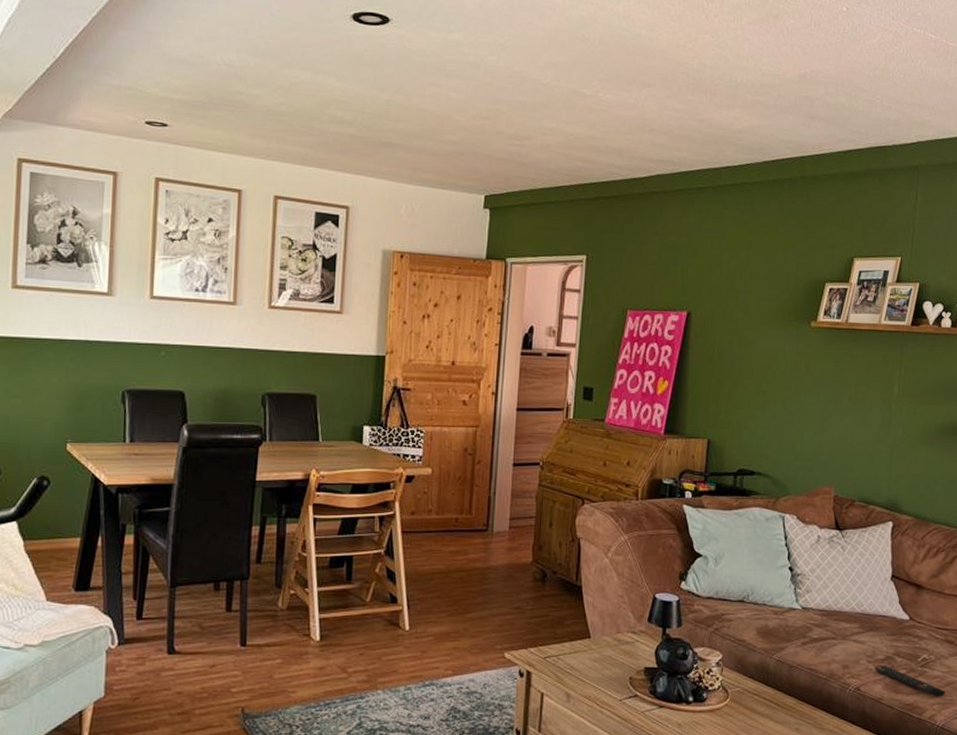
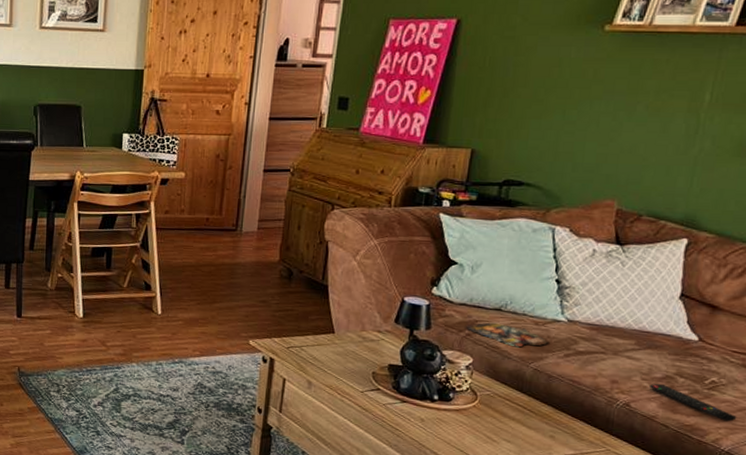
magazine: none [713,615,787,639] -> present [465,322,548,348]

